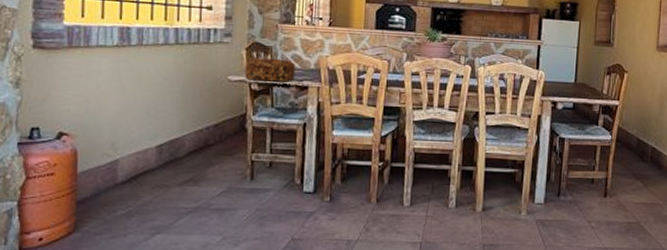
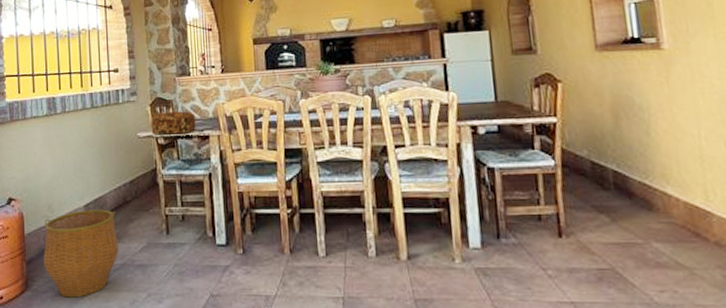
basket: none [100,150,195,240] -> present [44,209,119,298]

